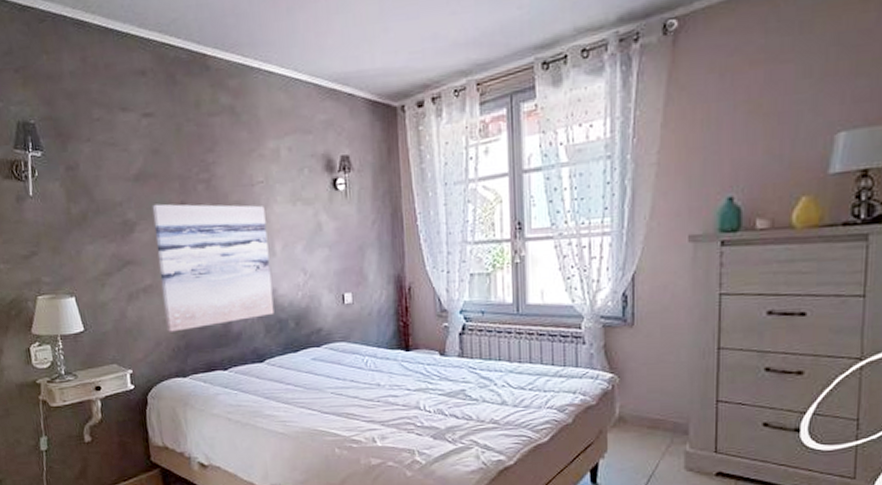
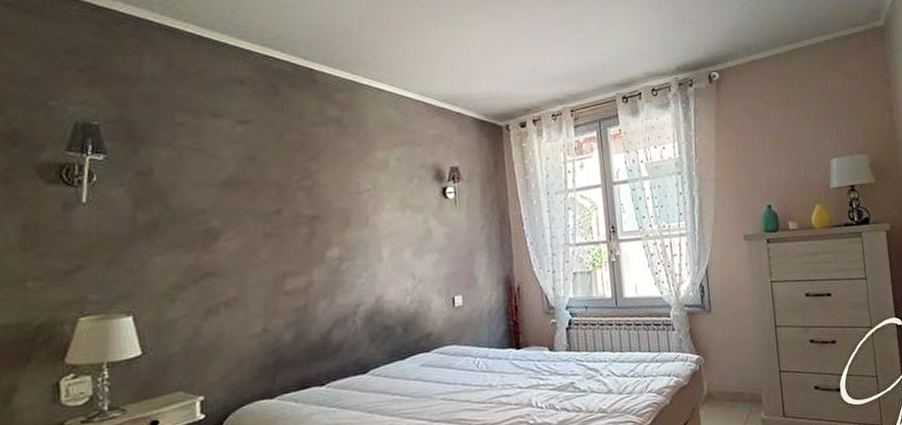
wall art: present [152,203,275,332] -> none [242,211,380,349]

